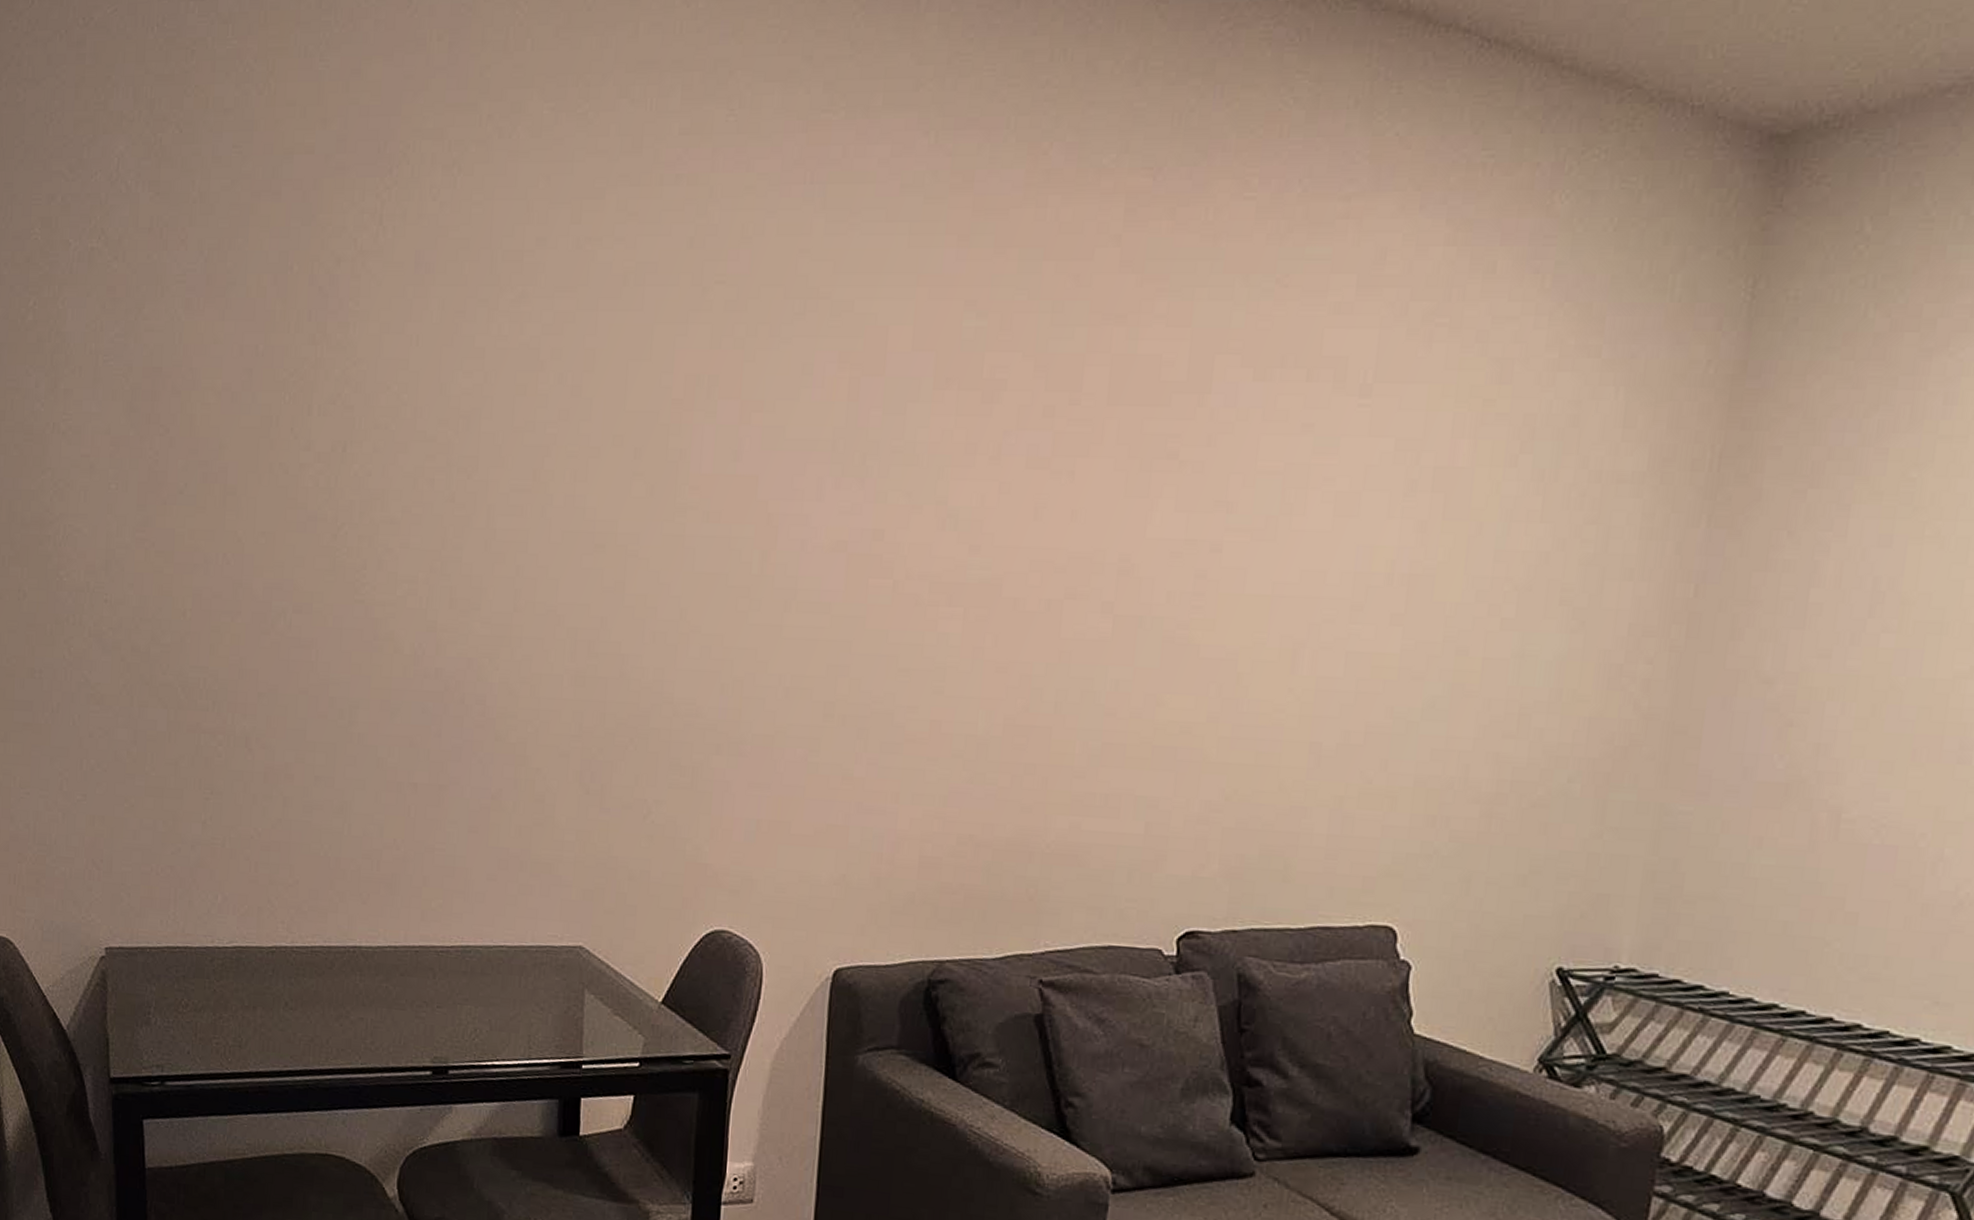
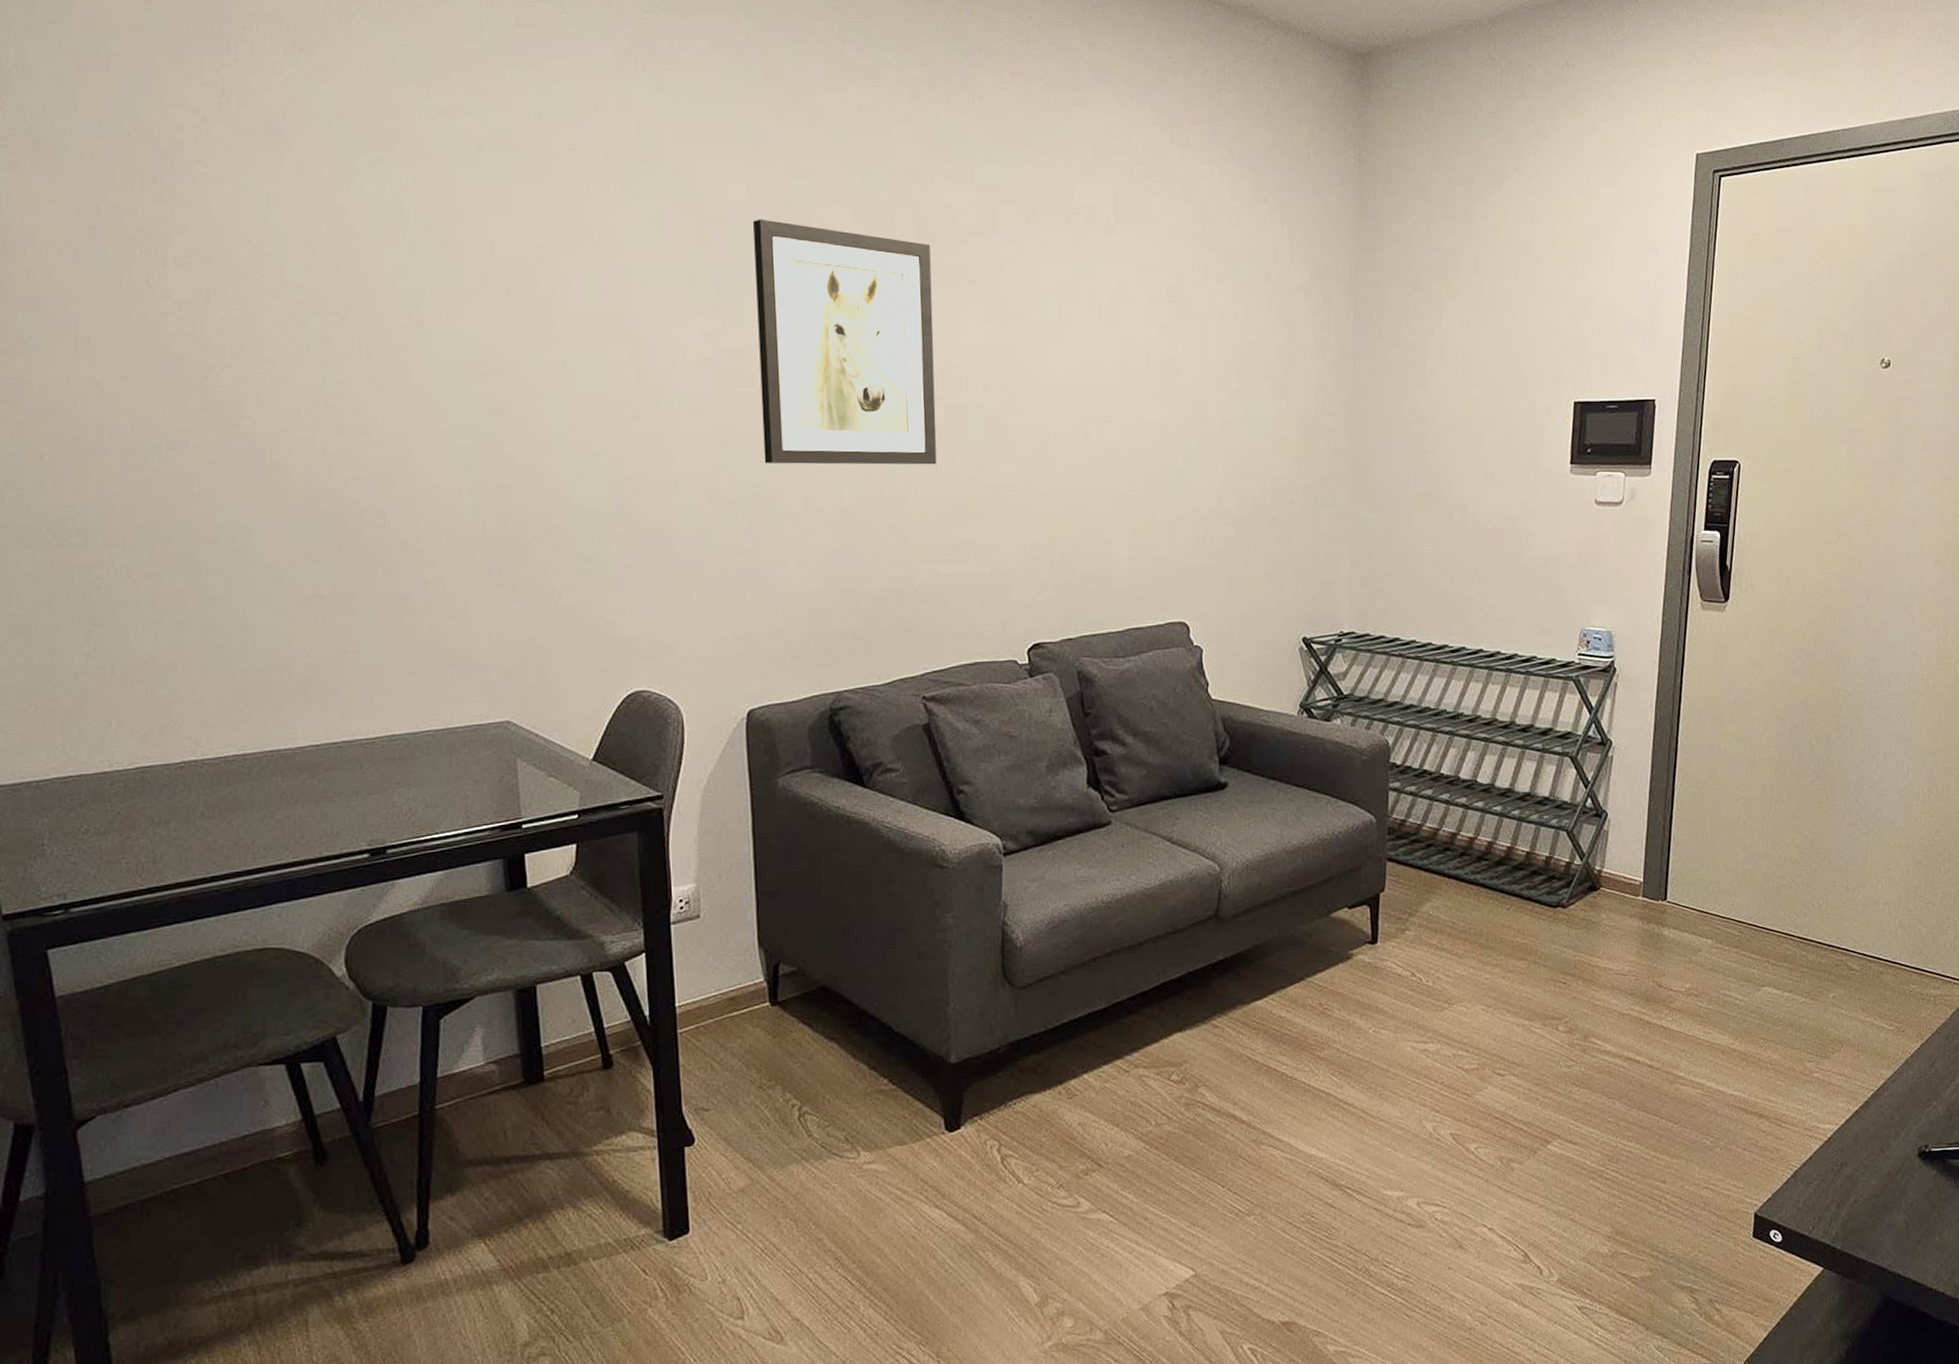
wall art: none [890,369,1126,691] -> present [752,219,937,465]

